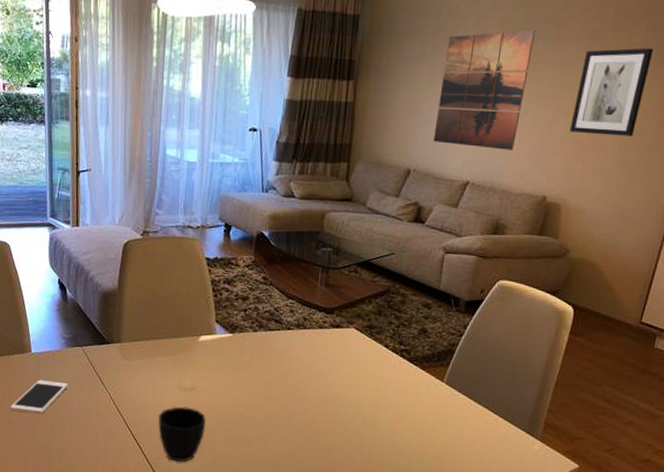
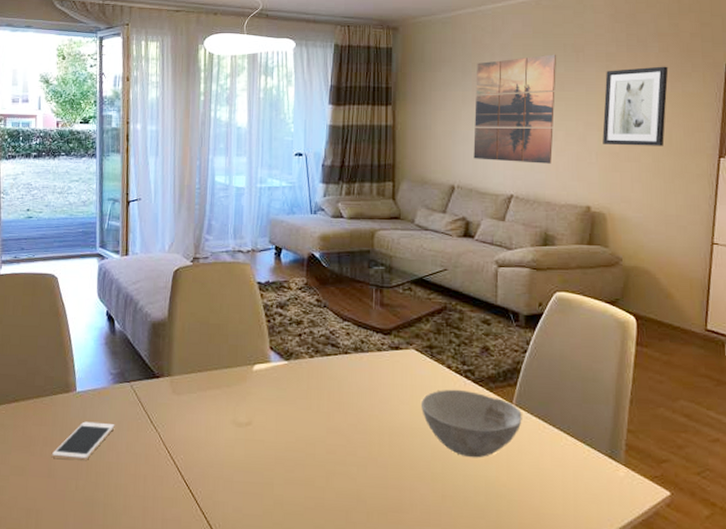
cup: present [157,406,206,462] -> none [211,444,263,510]
bowl: none [356,366,451,428] -> present [422,389,522,458]

